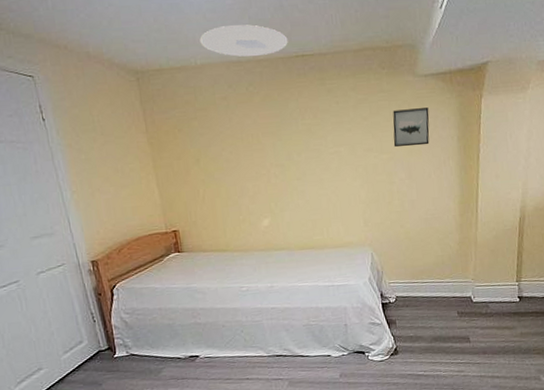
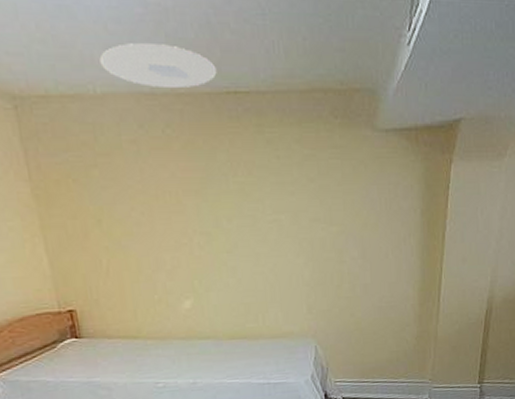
wall art: present [393,107,430,148] -> none [345,171,389,219]

